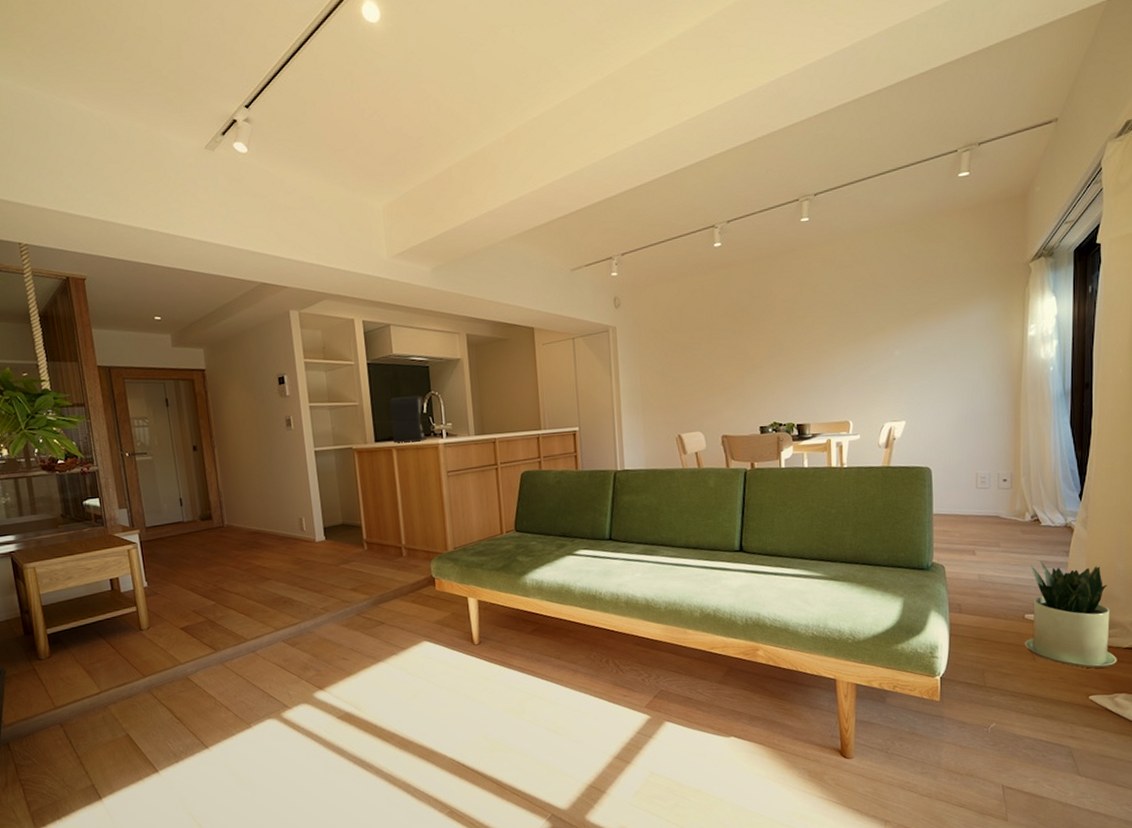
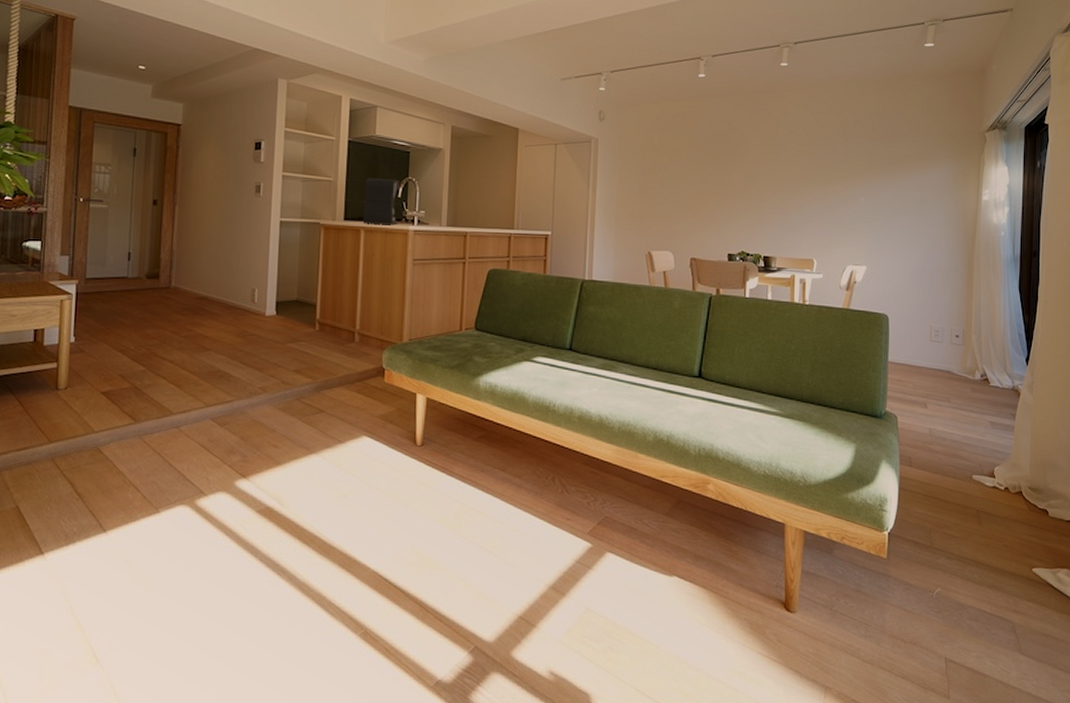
planter: present [1024,560,1117,669] -> none [971,420,1060,539]

